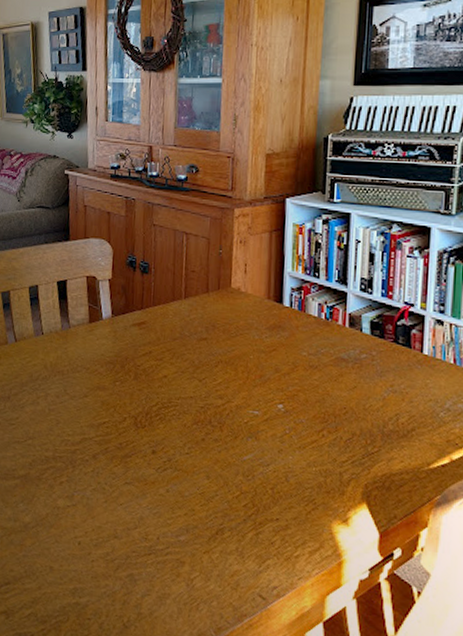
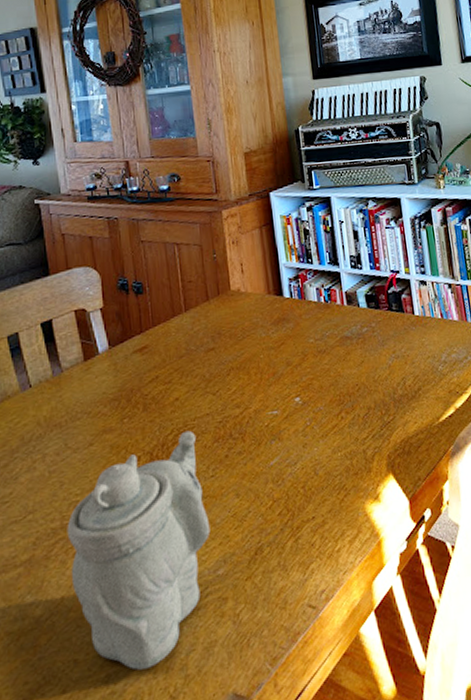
teapot: none [56,406,179,596] -> present [67,430,211,670]

